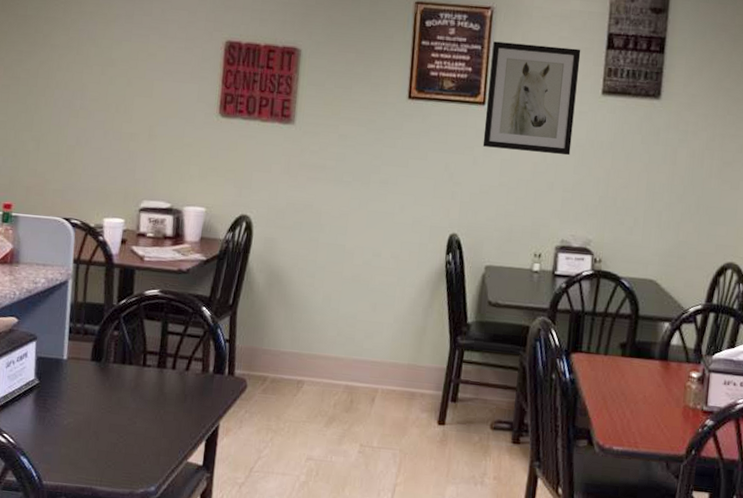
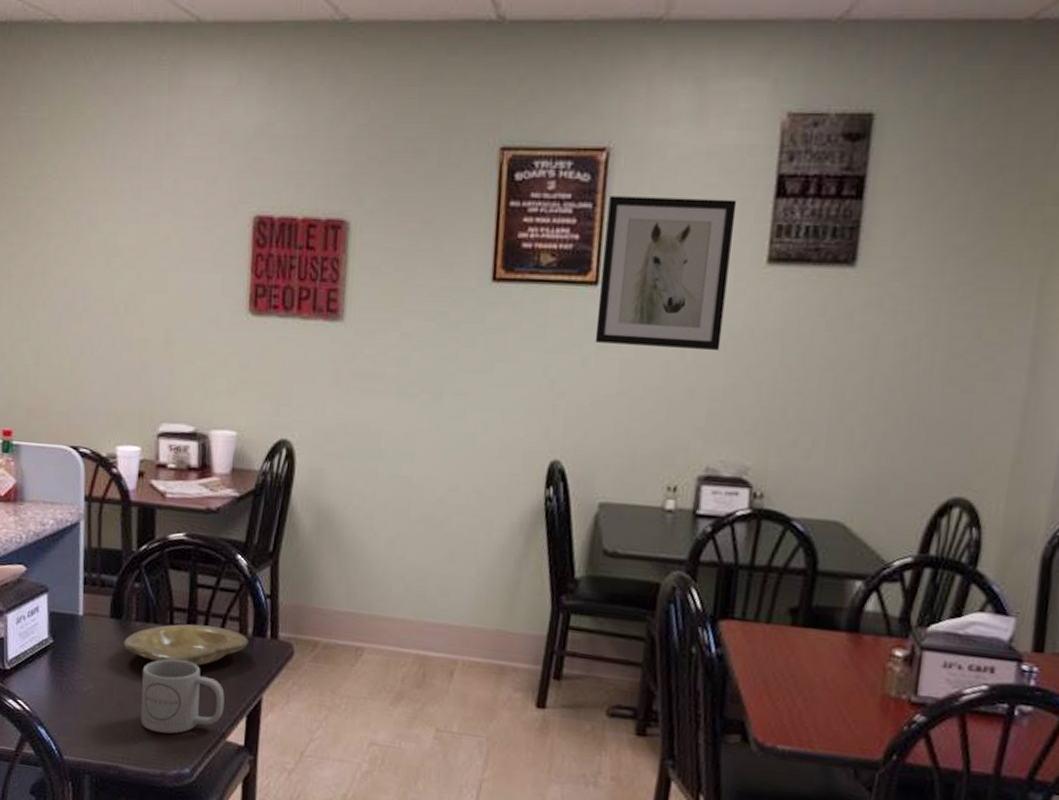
plate: none [101,364,209,399] -> present [123,624,248,666]
mug: none [114,394,188,458] -> present [140,659,225,734]

